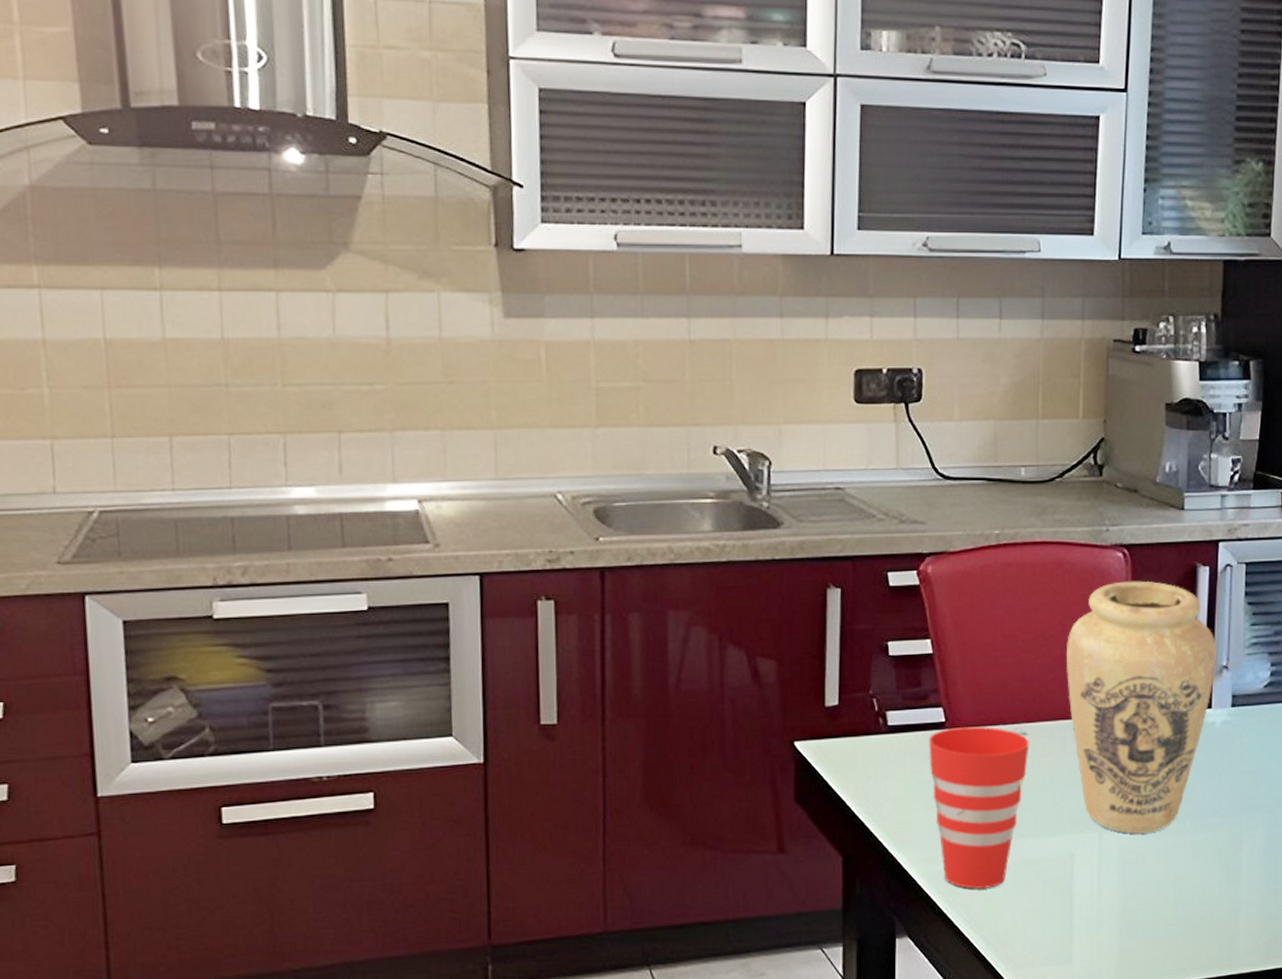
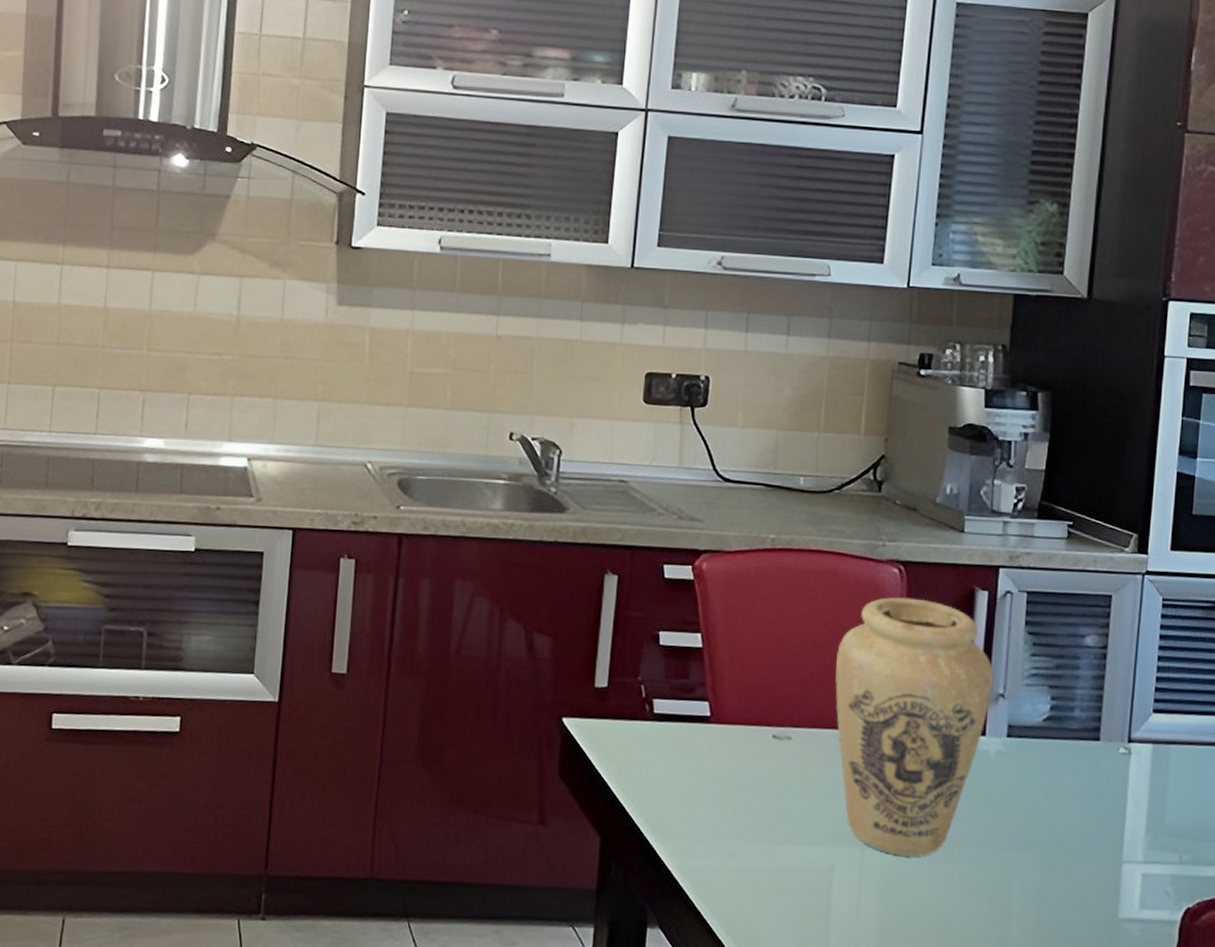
cup: present [928,726,1029,890] -> none [691,722,794,891]

